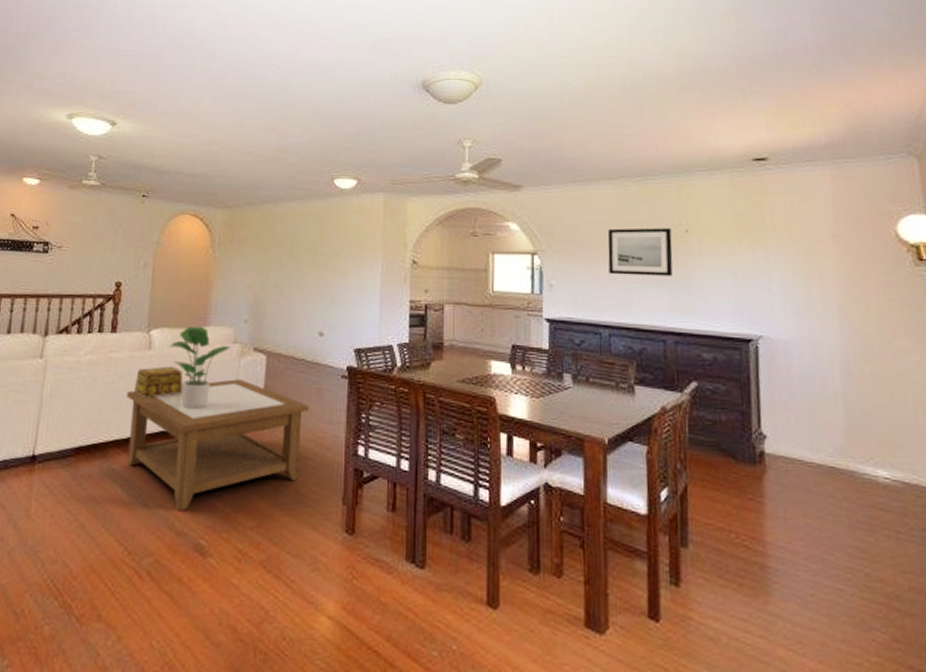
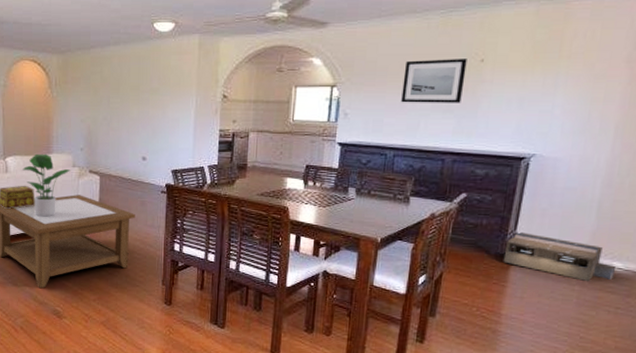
air handler: none [752,431,883,495] -> present [503,232,615,281]

